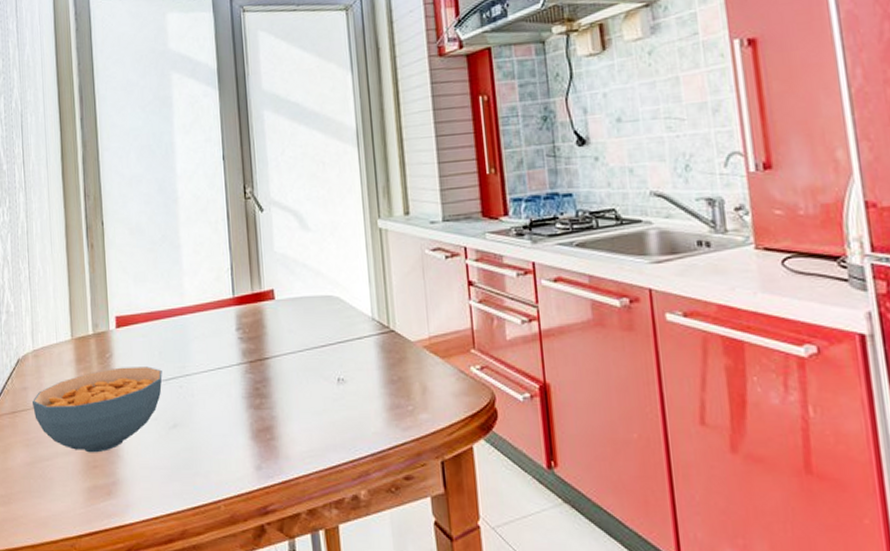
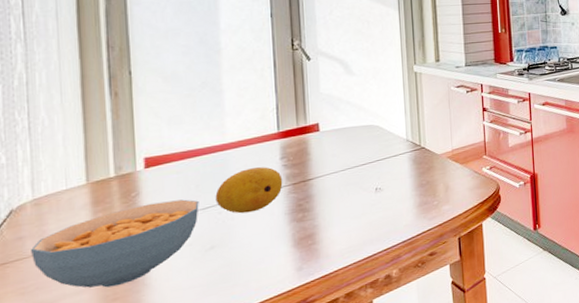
fruit: none [176,338,240,391] -> present [215,167,283,214]

